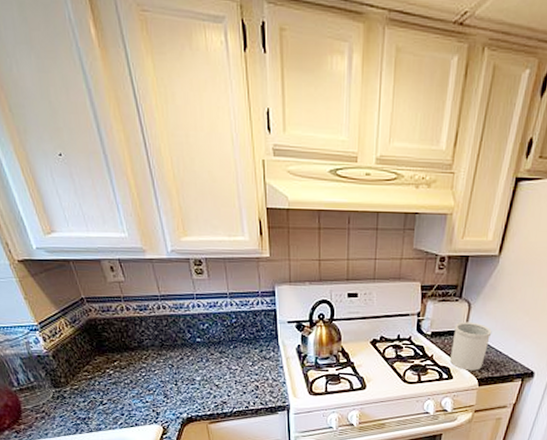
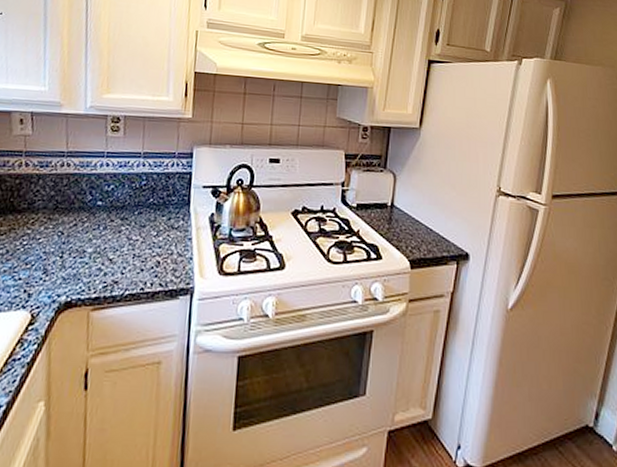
utensil holder: present [450,321,492,371] -> none [378,193,420,250]

